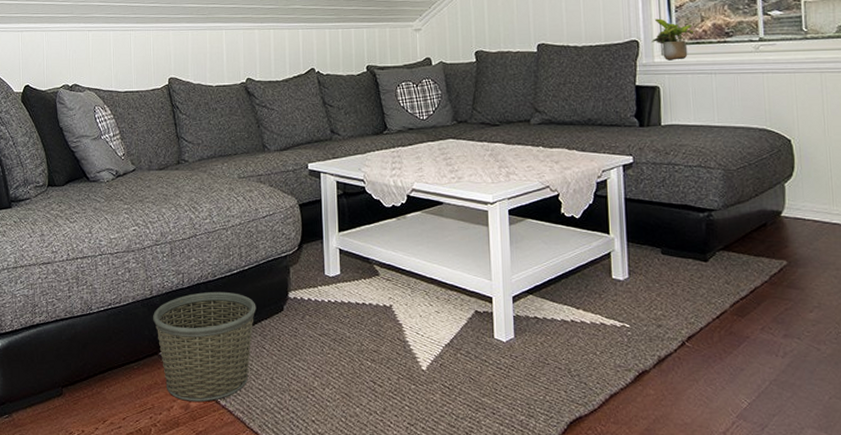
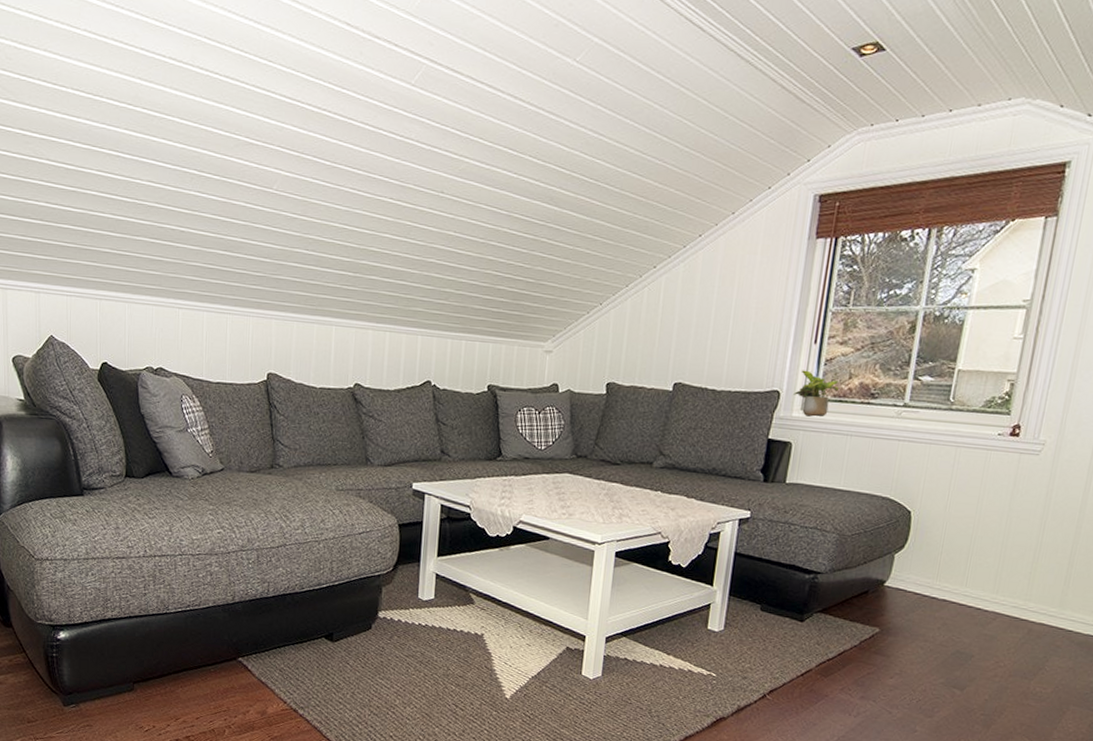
basket: present [153,291,257,402] -> none [234,603,344,710]

